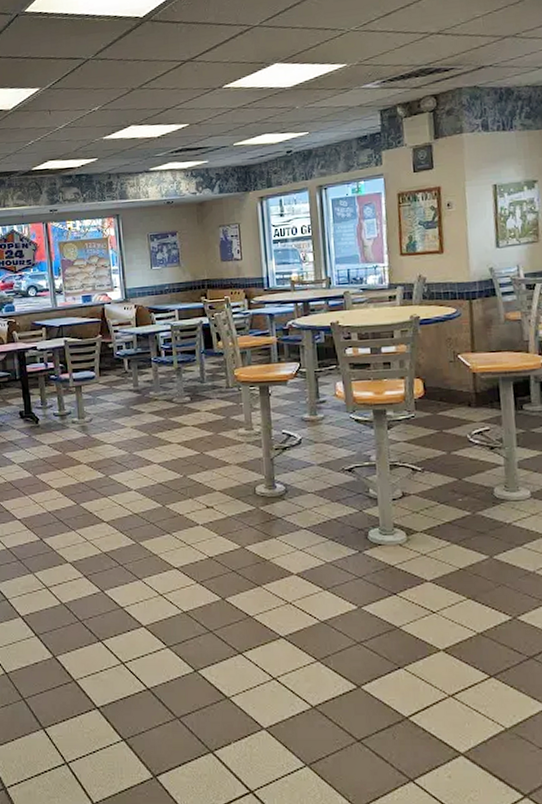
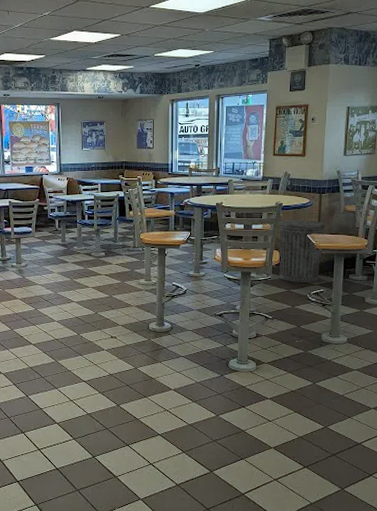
trash can: none [416,335,482,420] -> present [278,219,326,283]

